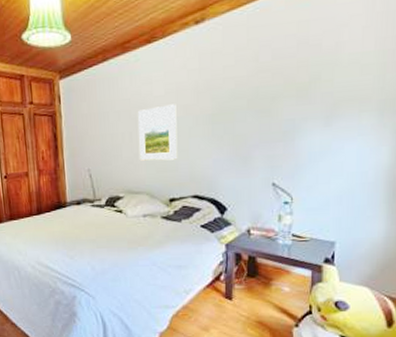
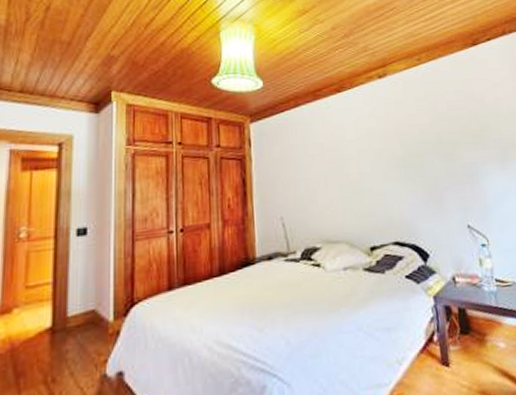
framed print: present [137,104,178,161] -> none [332,148,375,206]

